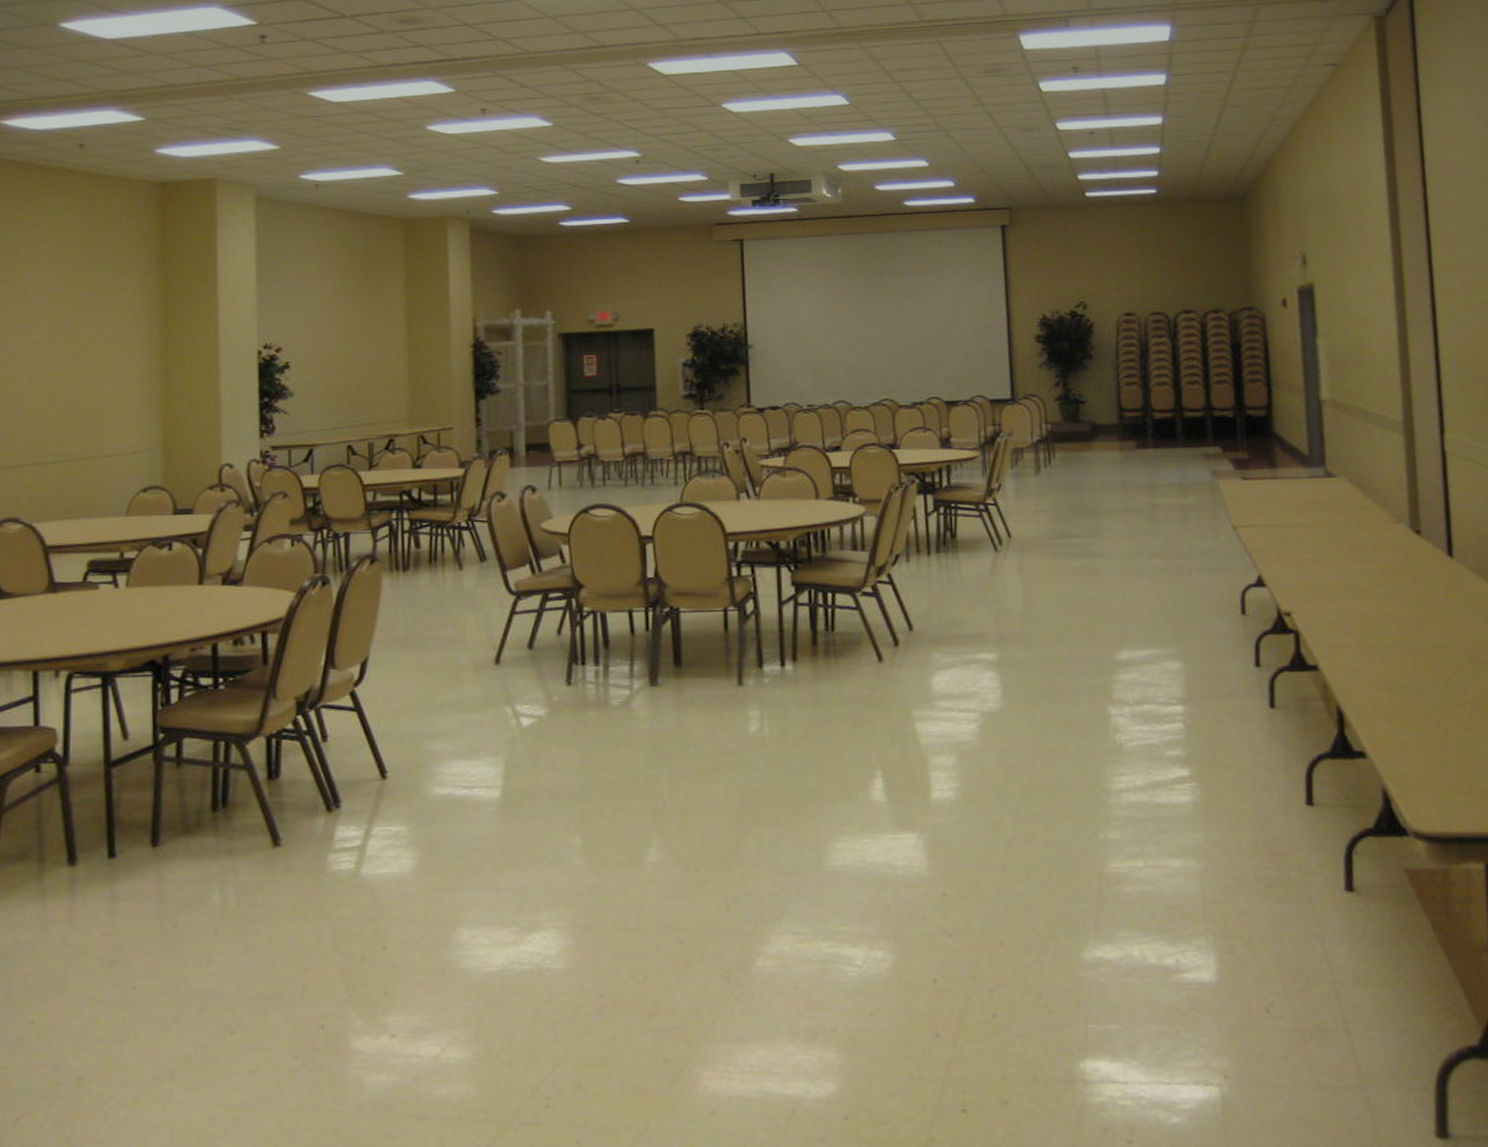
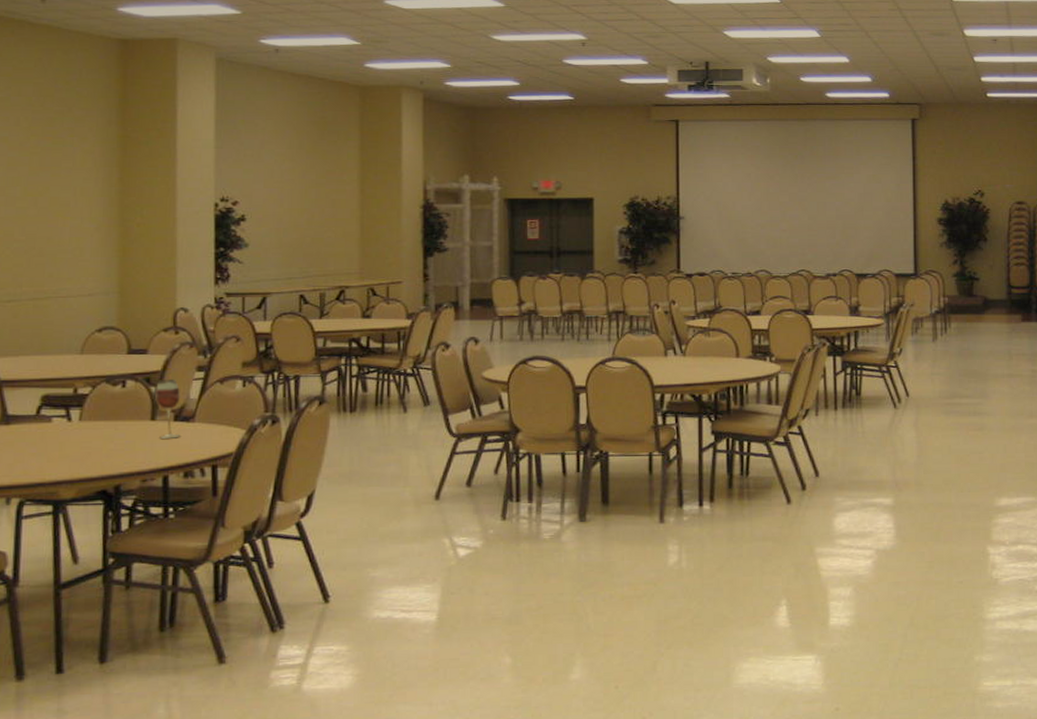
wineglass: none [201,540,229,605] -> present [154,380,181,440]

